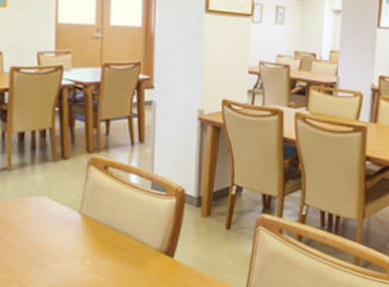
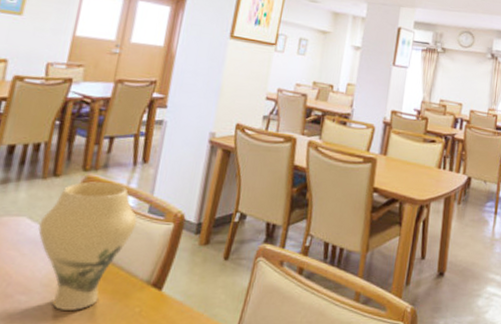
vase: none [58,162,143,276] -> present [38,182,137,310]

